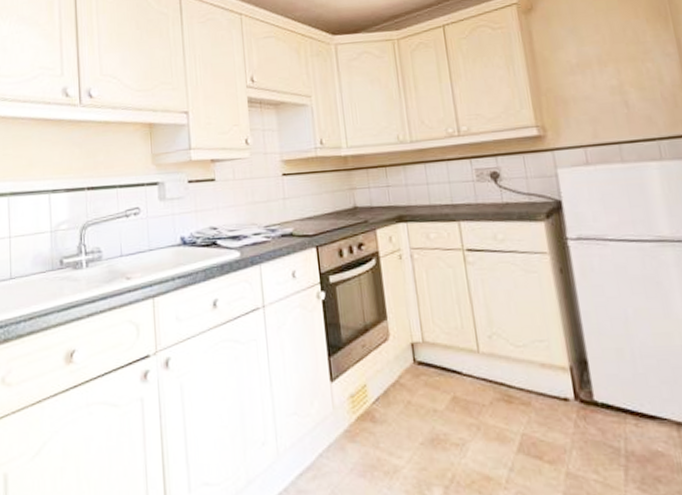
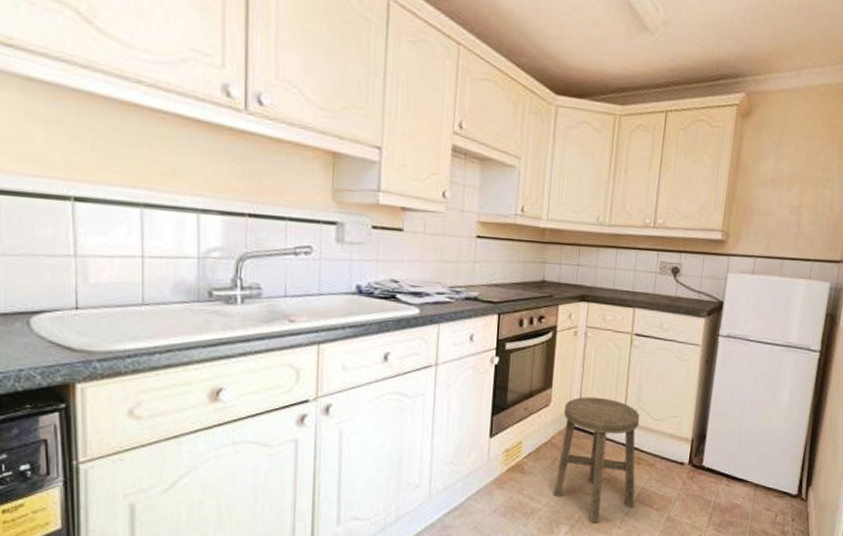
stool: none [405,325,520,484] -> present [553,397,640,523]

